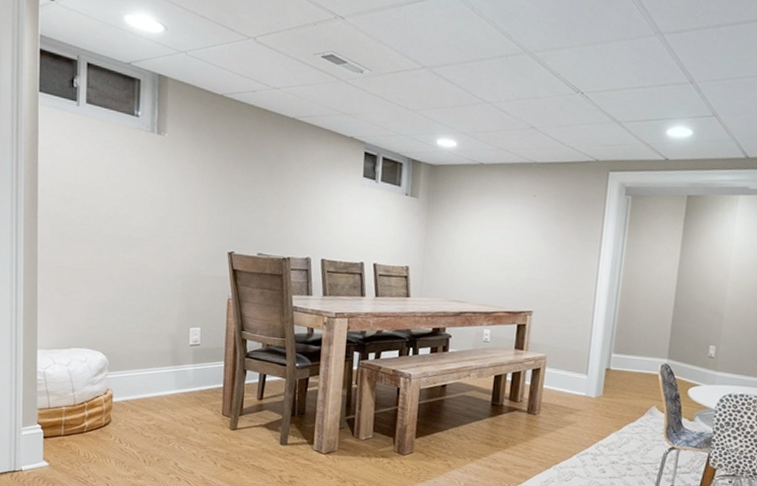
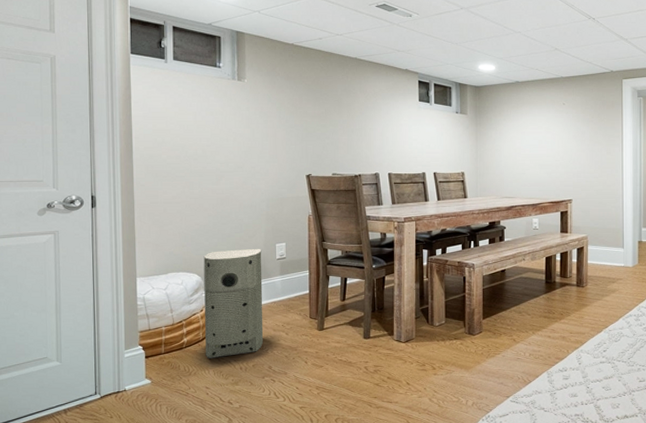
air purifier: none [108,329,174,447] -> present [203,248,264,358]

